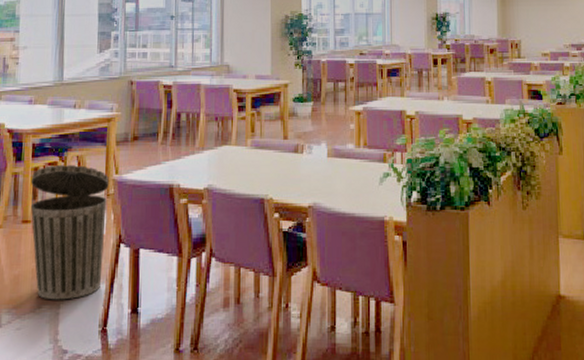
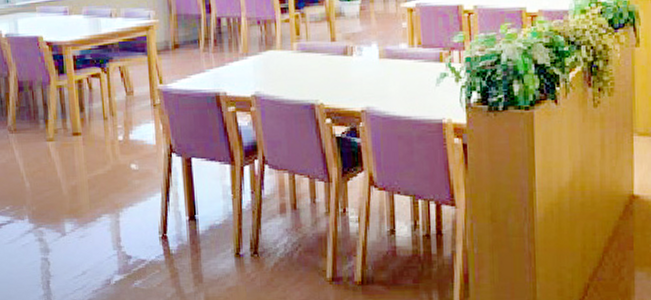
trash can: present [30,164,109,300] -> none [75,75,157,209]

